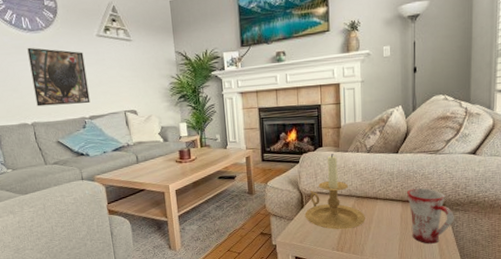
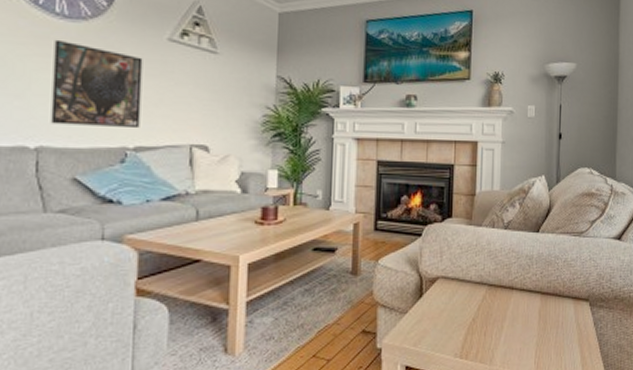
candle holder: present [304,154,365,230] -> none [423,227,498,329]
mug: present [407,188,454,244] -> none [547,278,598,350]

